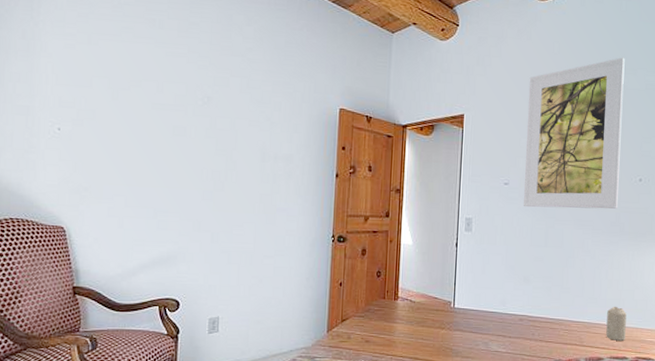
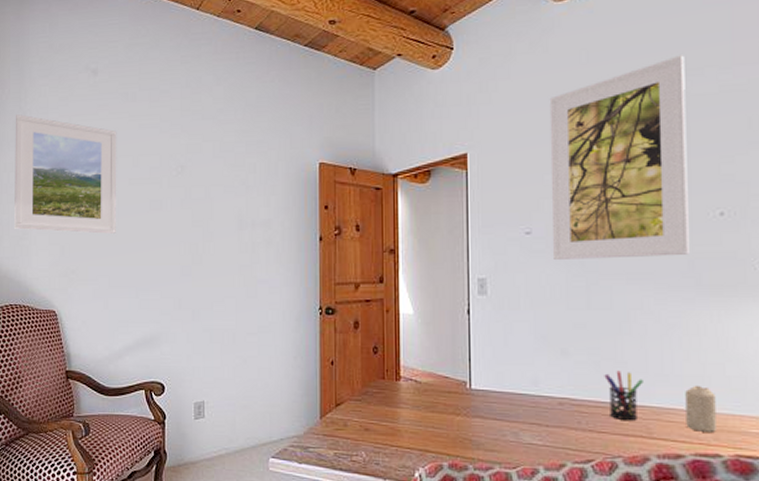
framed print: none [19,24,142,155] -> present [14,114,117,234]
pen holder: none [553,294,580,332] -> present [604,370,643,420]

